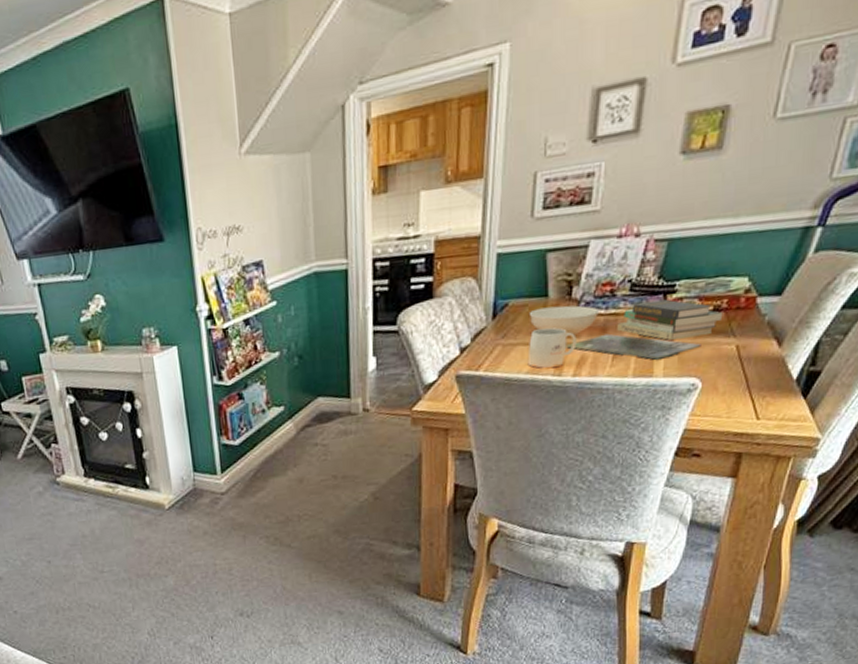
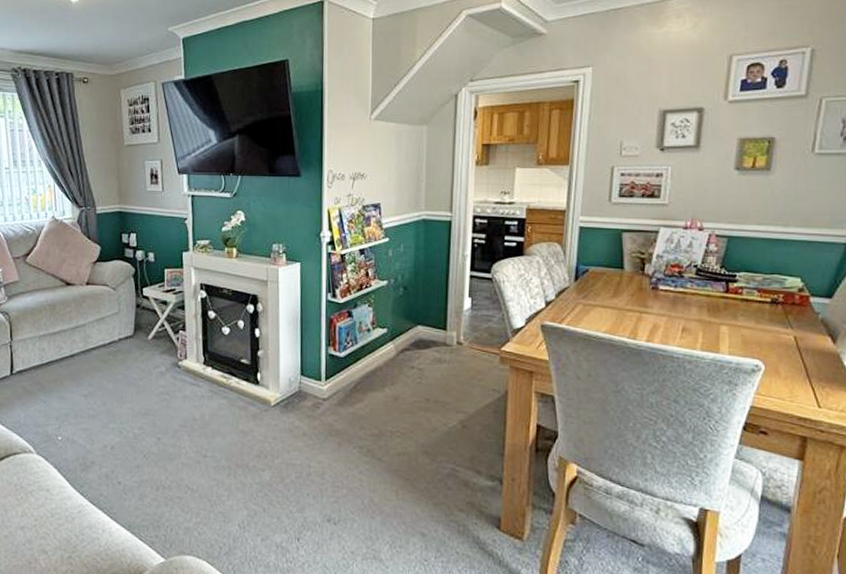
mug: present [527,327,577,369] -> none [605,295,649,332]
bowl: present [528,305,600,335] -> none [606,277,670,305]
magazine: present [566,333,701,360] -> none [640,308,762,338]
books: present [617,299,723,341] -> none [685,286,780,324]

